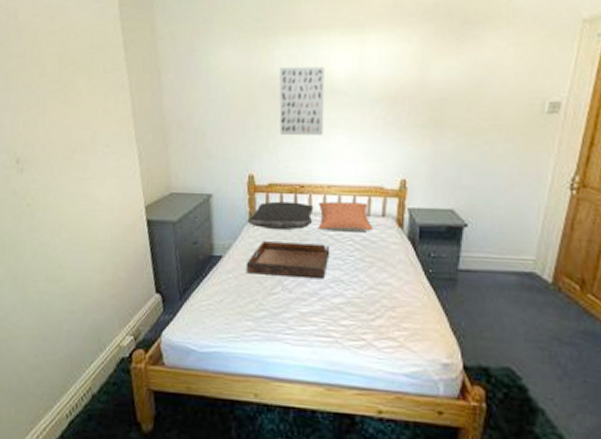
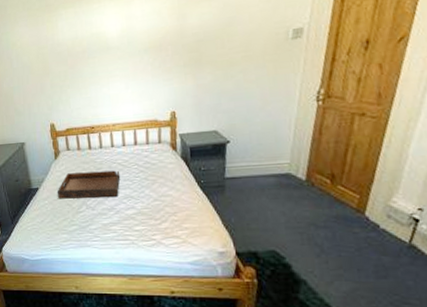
pillow: present [247,201,314,231] -> none [53,140,104,164]
wall art: present [279,66,325,136] -> none [64,29,104,90]
pillow: present [318,201,373,232] -> none [107,134,152,160]

